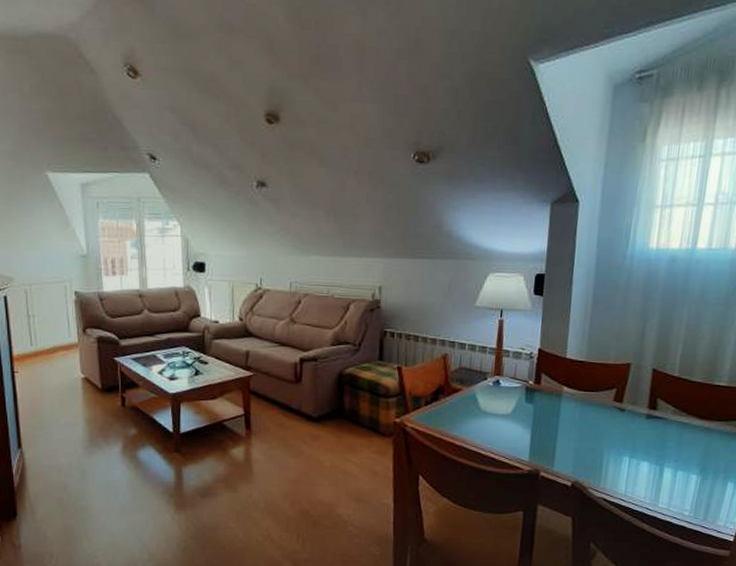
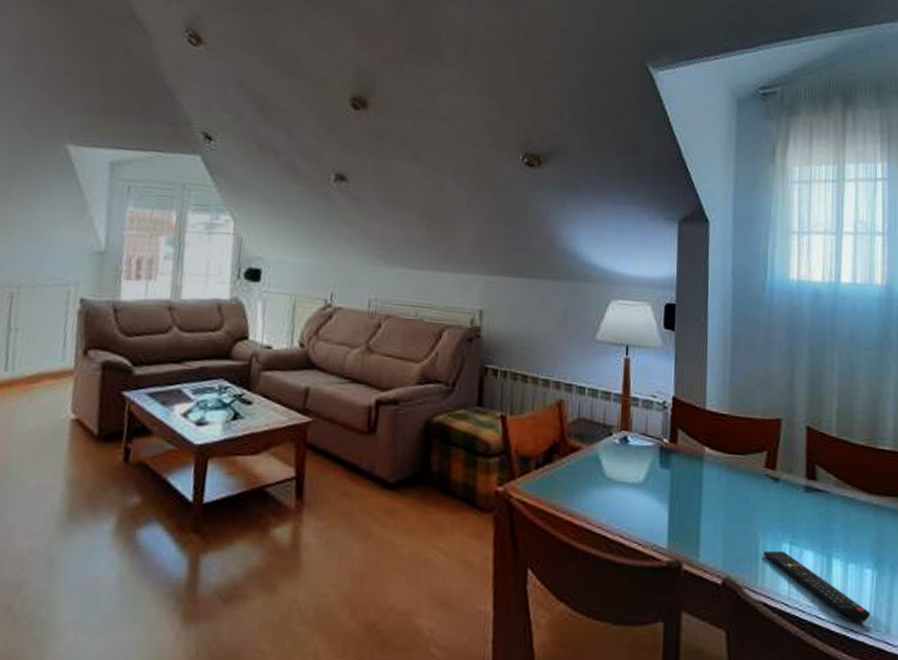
remote control: none [606,462,692,512] -> present [763,550,871,622]

